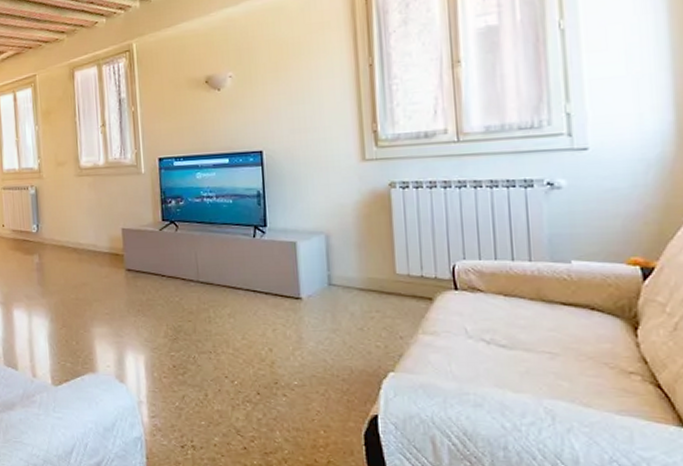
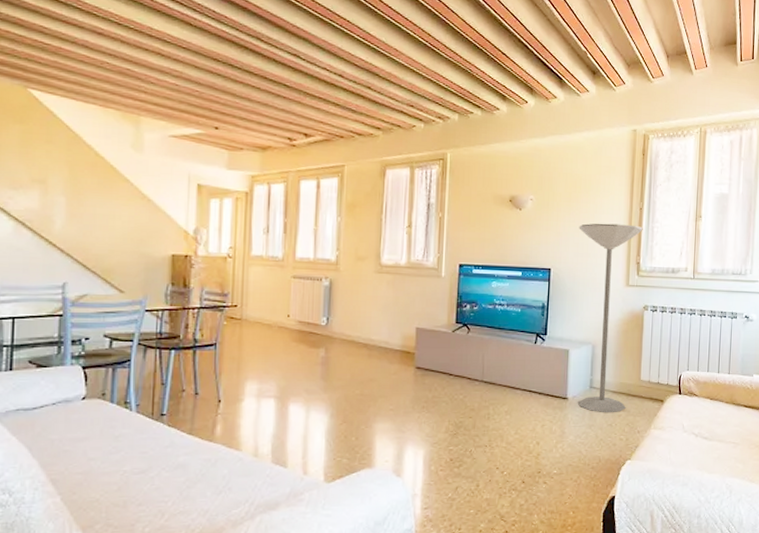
floor lamp: none [291,86,380,315] -> present [578,223,643,413]

